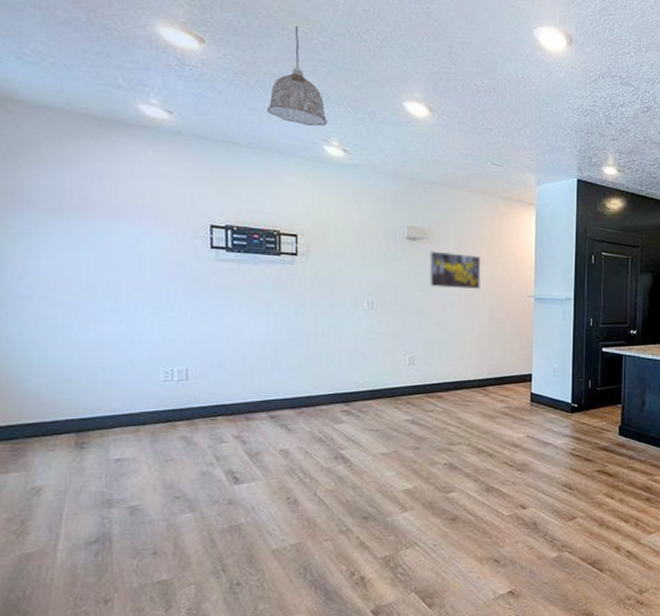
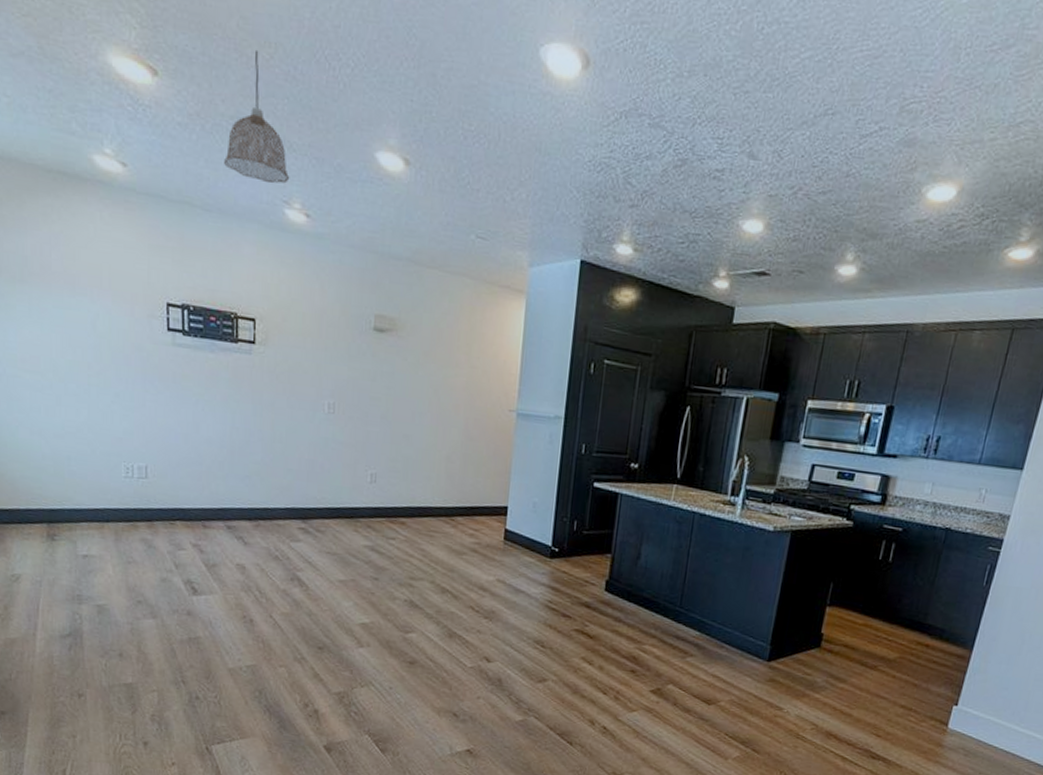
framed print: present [429,251,481,289] -> none [397,346,457,397]

